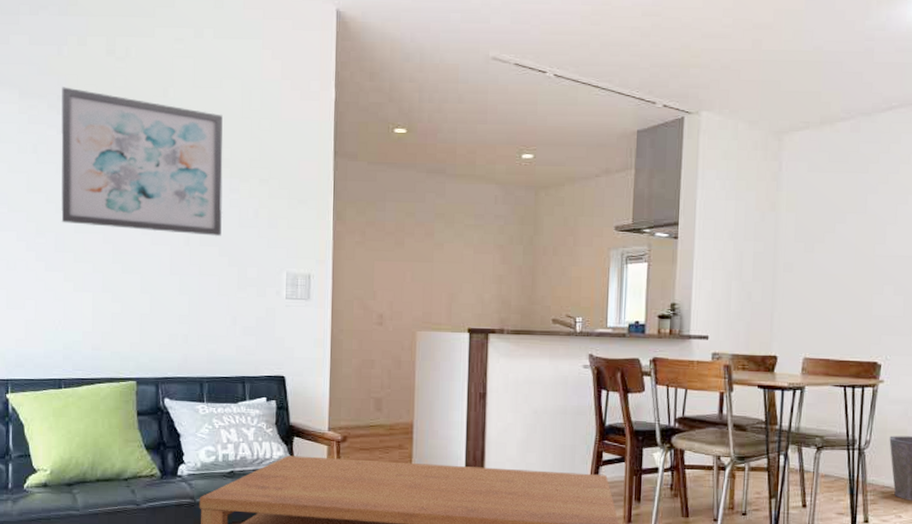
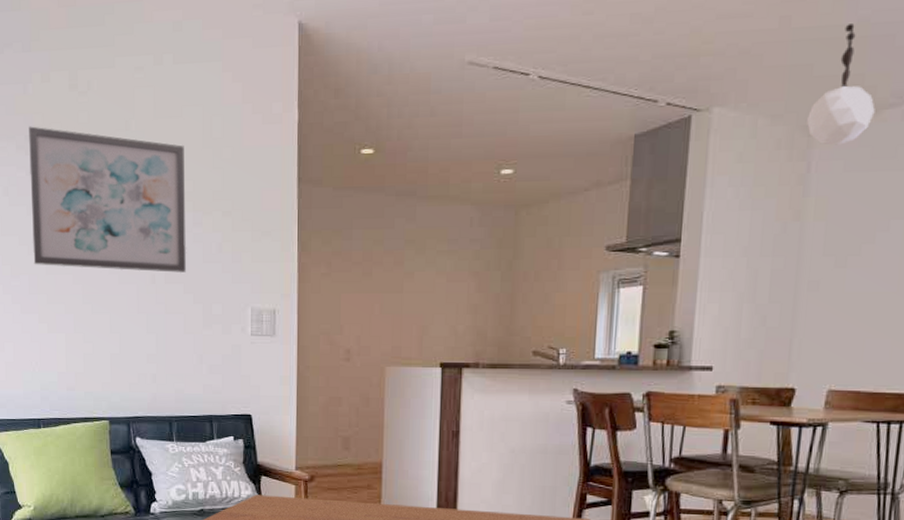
pendant lamp: none [776,50,830,149] -> present [806,24,875,146]

